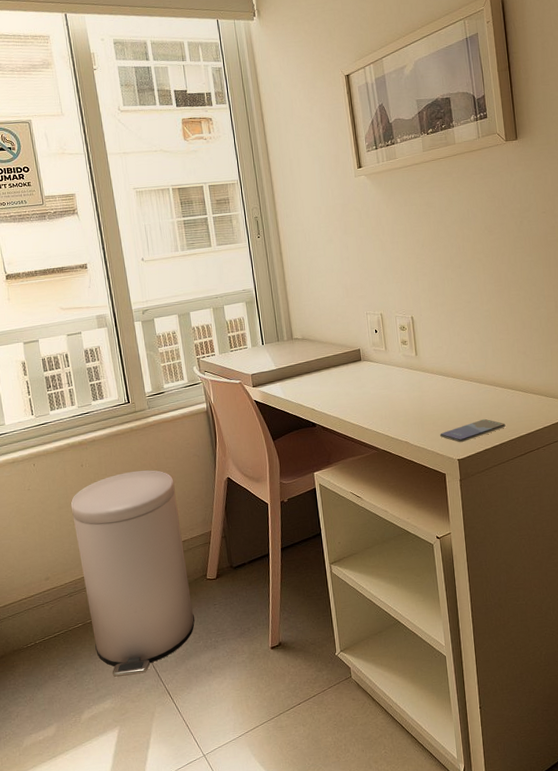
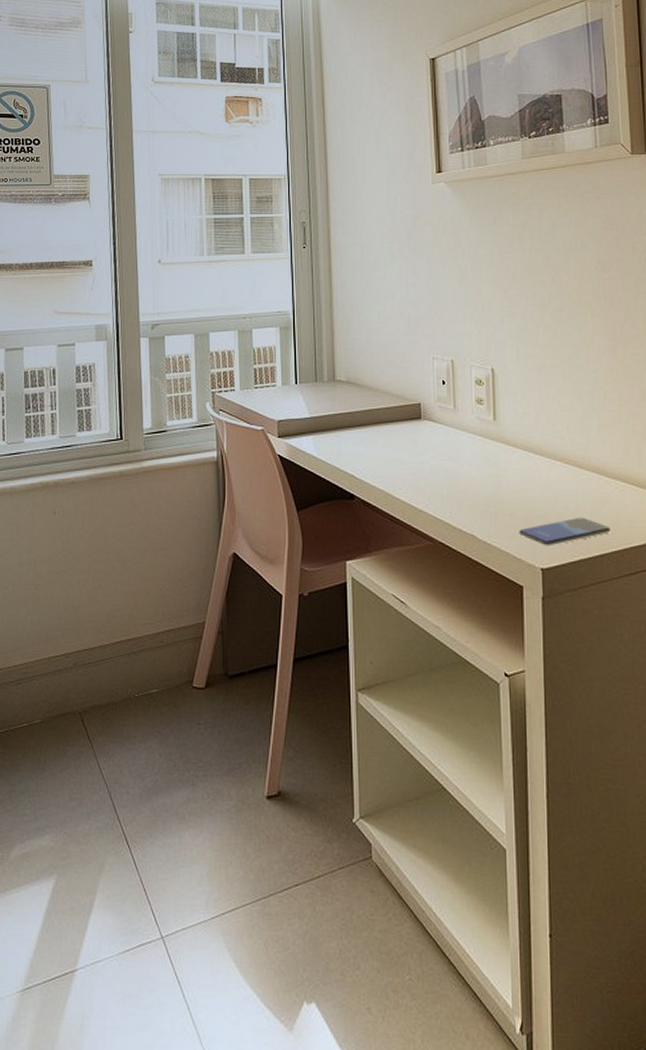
pedal bin: present [70,470,195,678] -> none [34,528,171,806]

